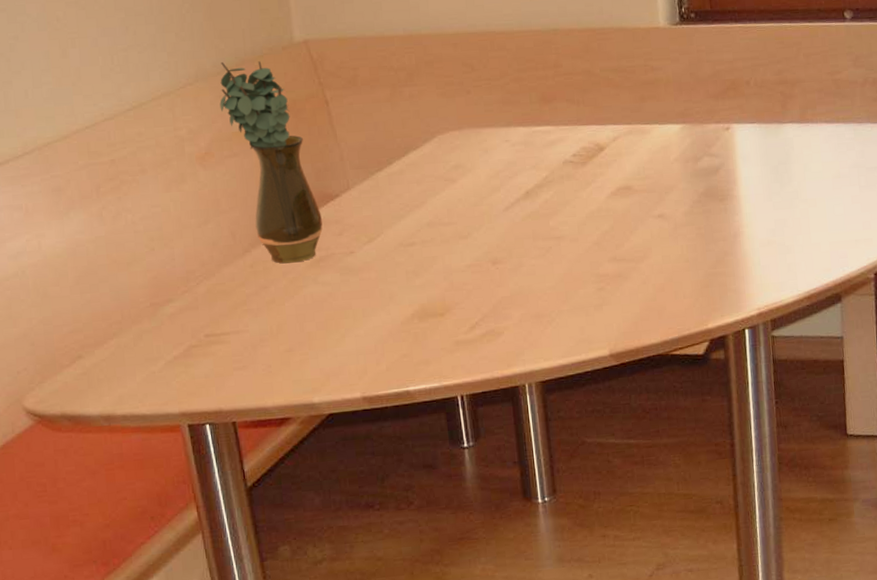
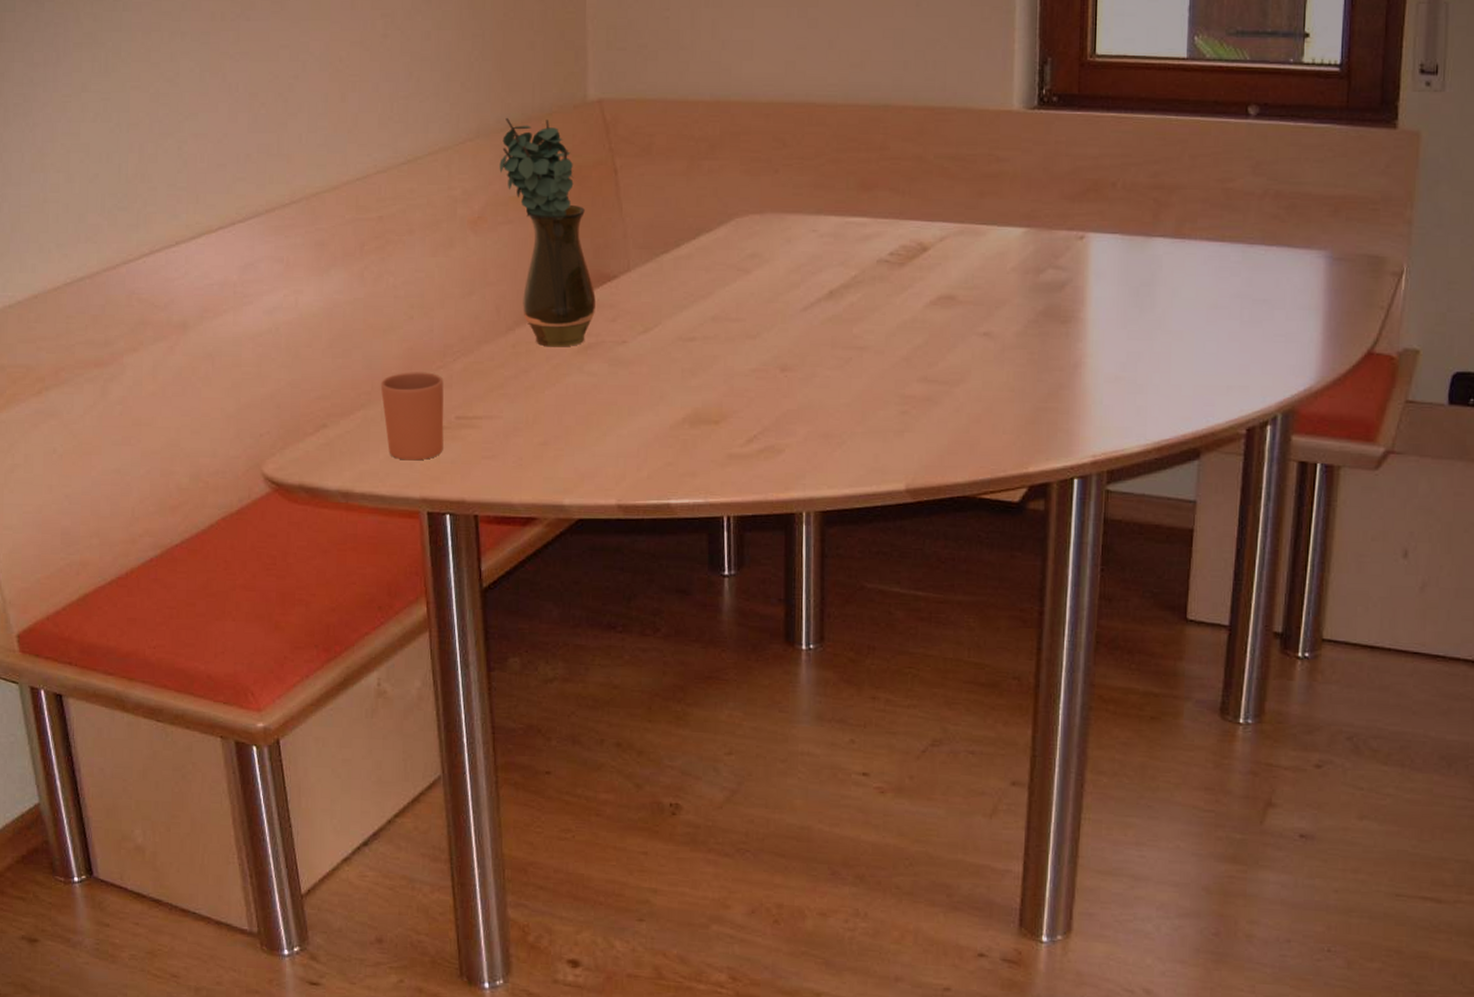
mug: none [129,297,197,380] -> present [380,372,444,461]

